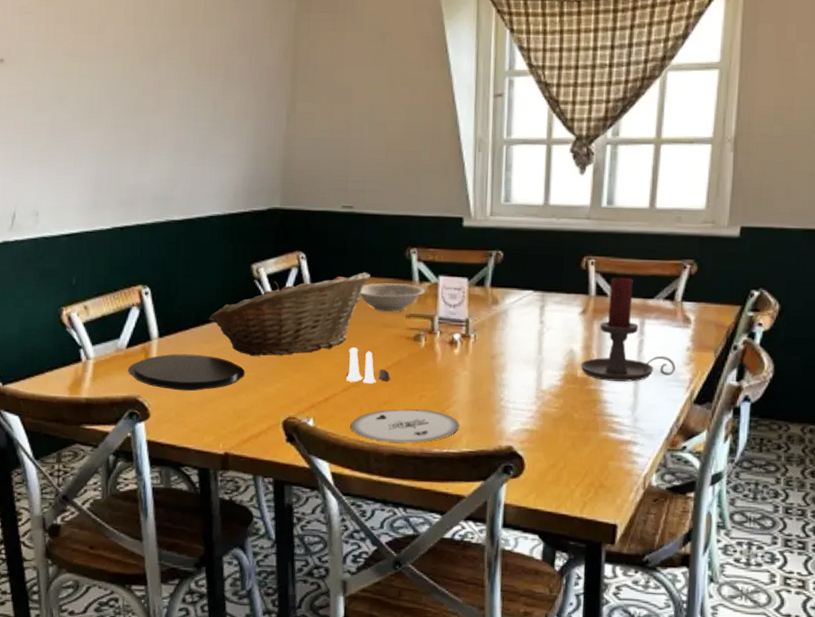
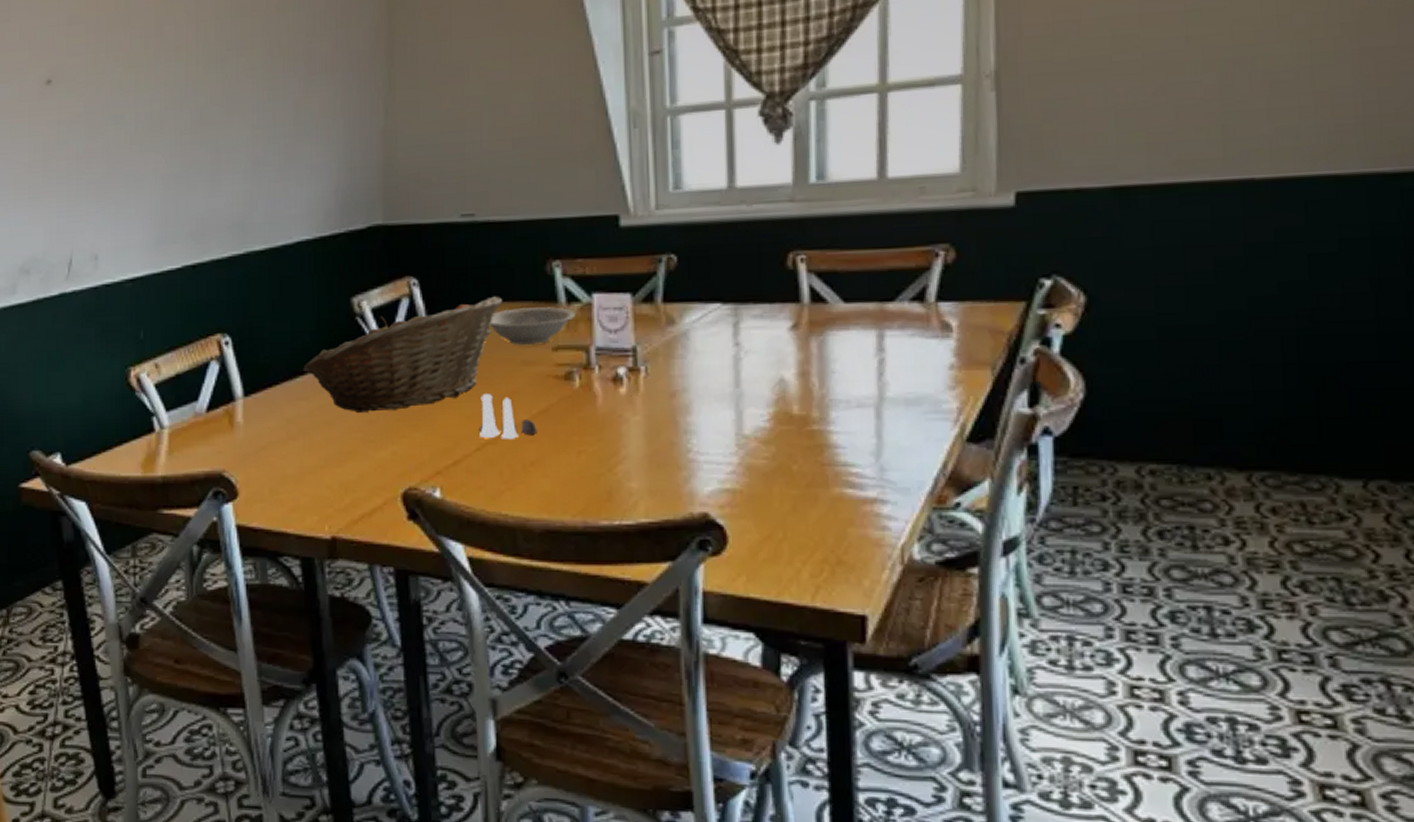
plate: present [127,354,246,392] -> none [208,415,352,462]
plate: present [350,409,459,443] -> none [488,470,633,515]
candle holder: present [580,277,675,382] -> none [795,275,935,418]

